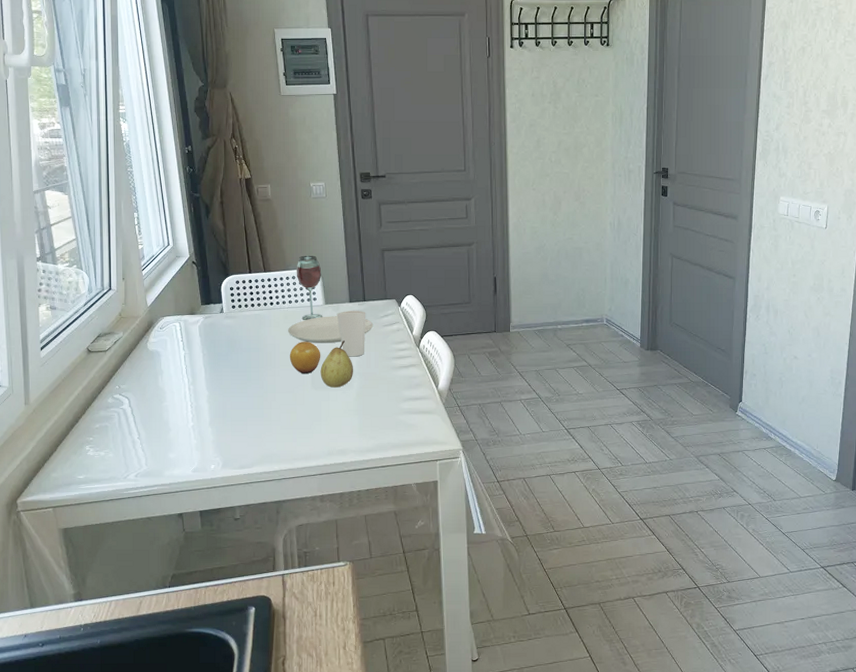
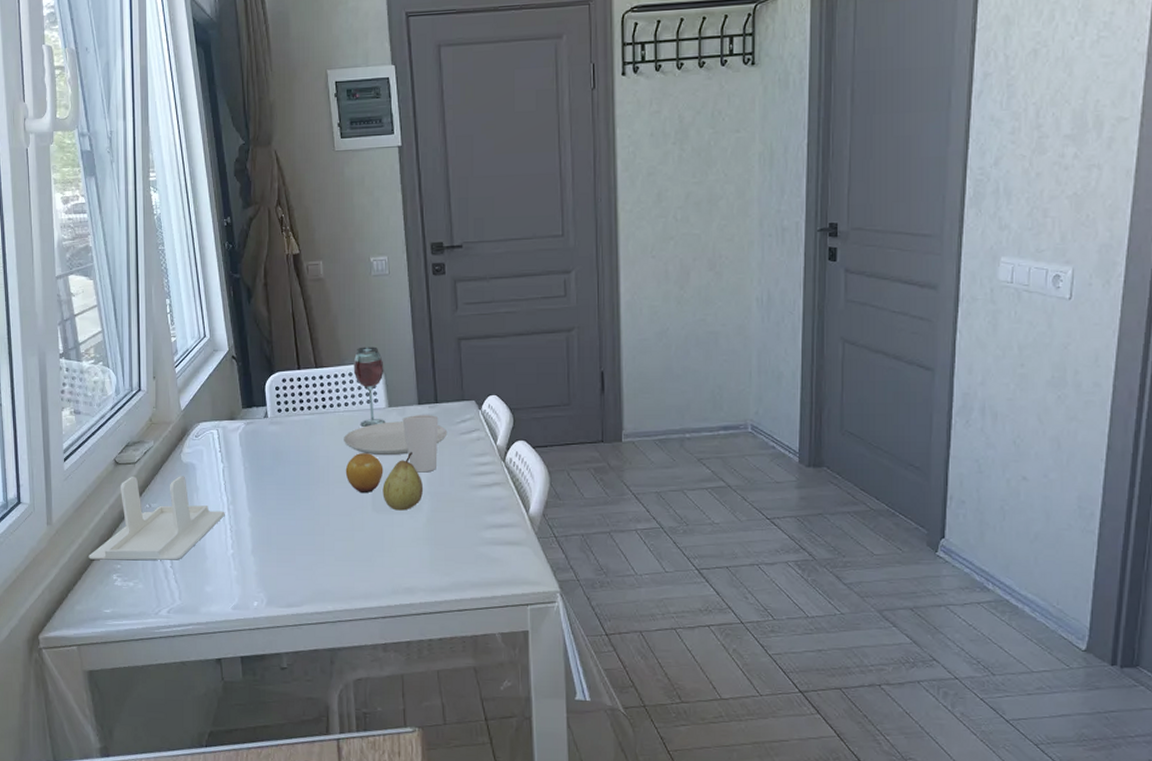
napkin holder: none [63,361,186,434] -> present [88,476,225,561]

